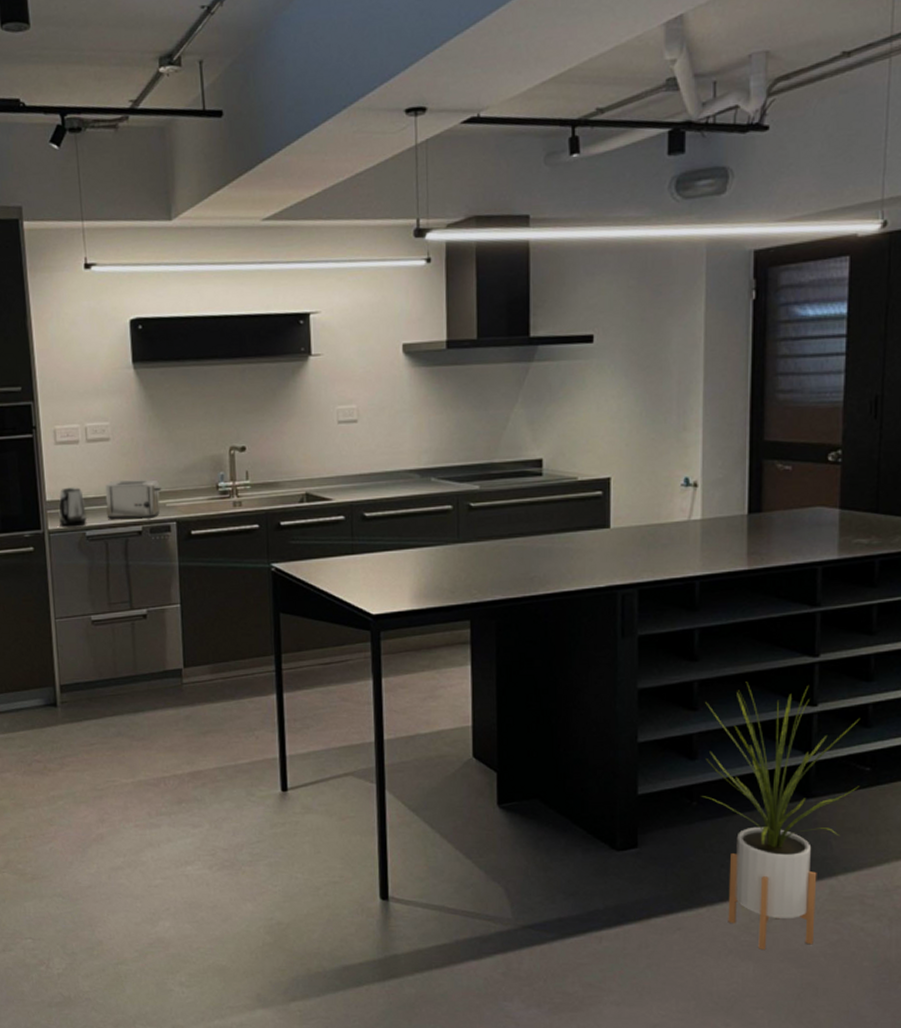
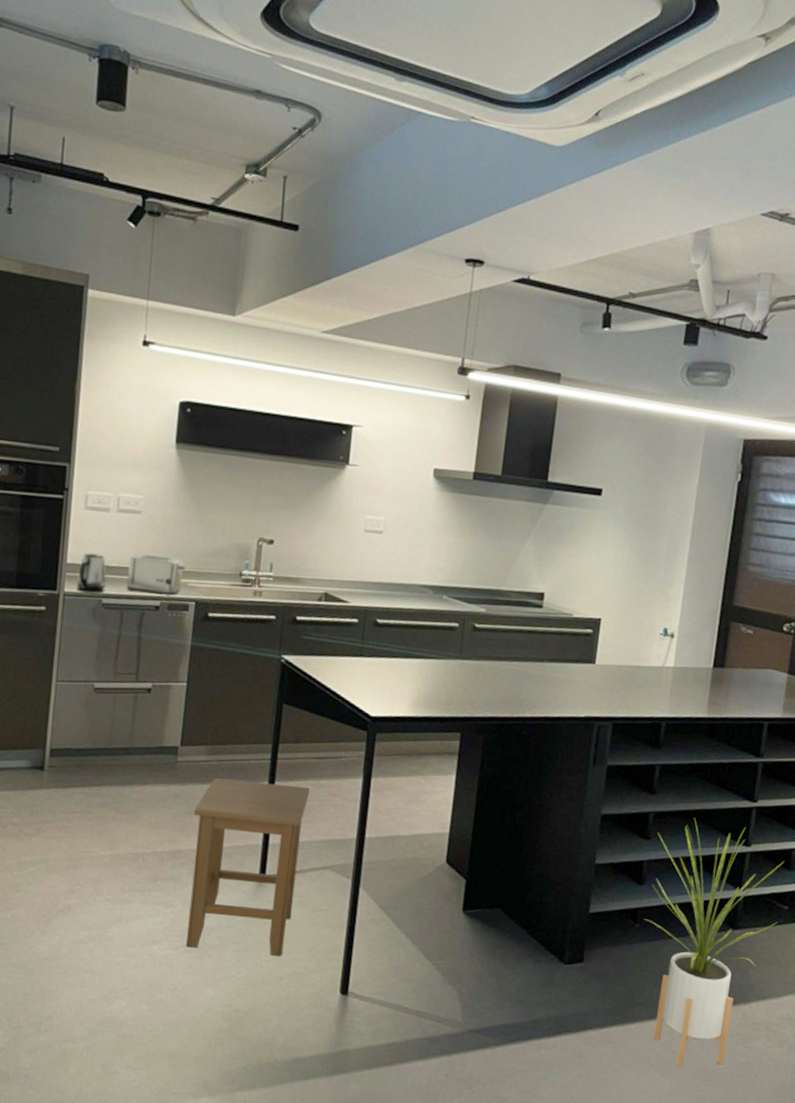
stool: none [206,694,320,867] -> present [186,777,310,956]

